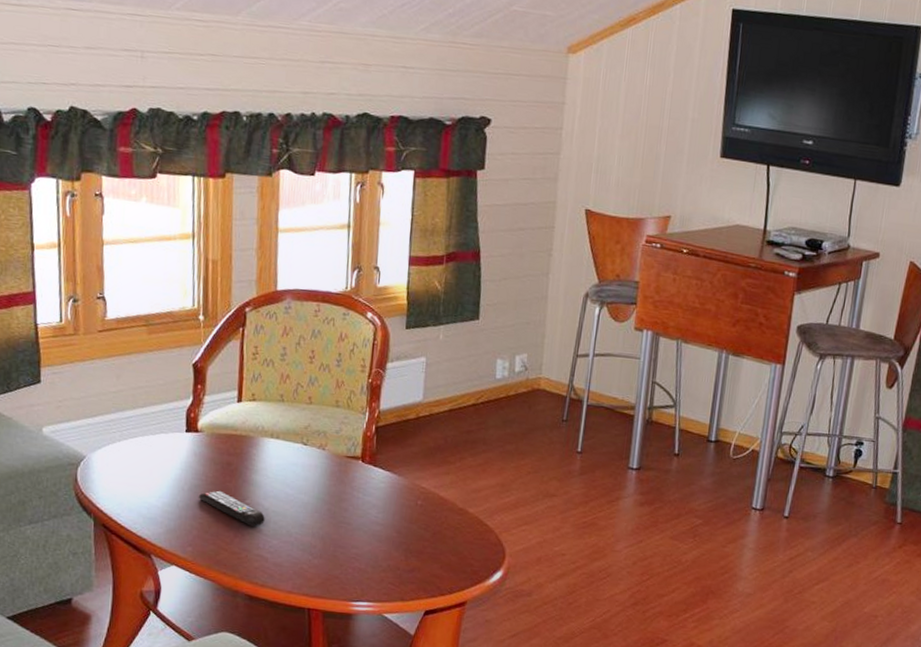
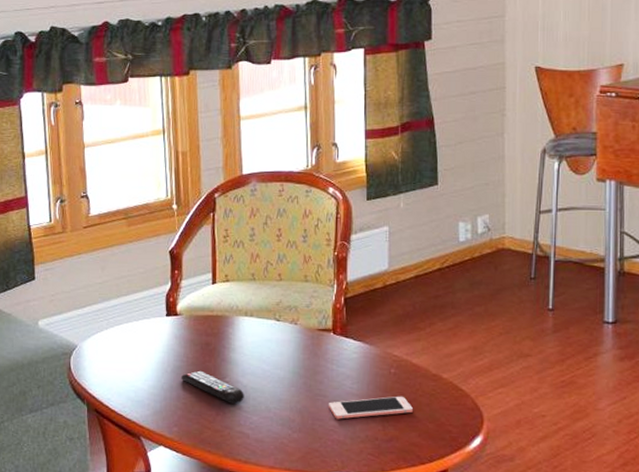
cell phone: none [352,527,437,548] -> present [329,396,413,419]

